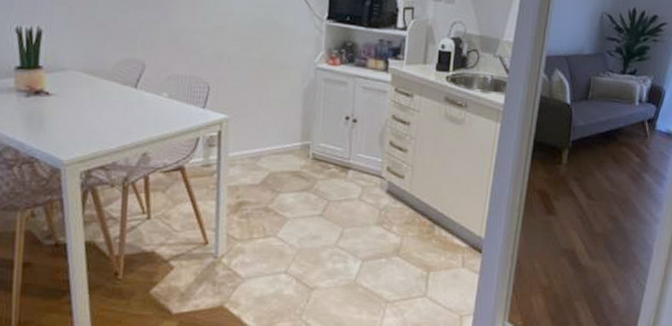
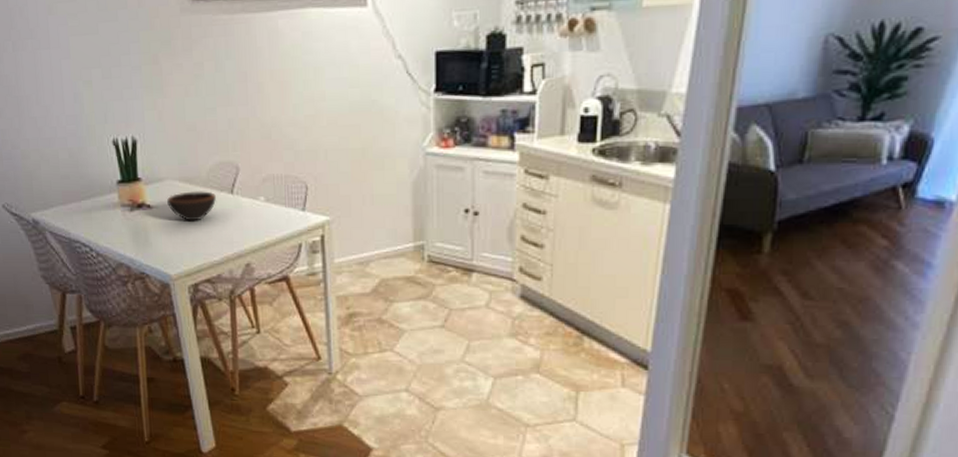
bowl: none [68,83,119,112] -> present [167,191,216,223]

